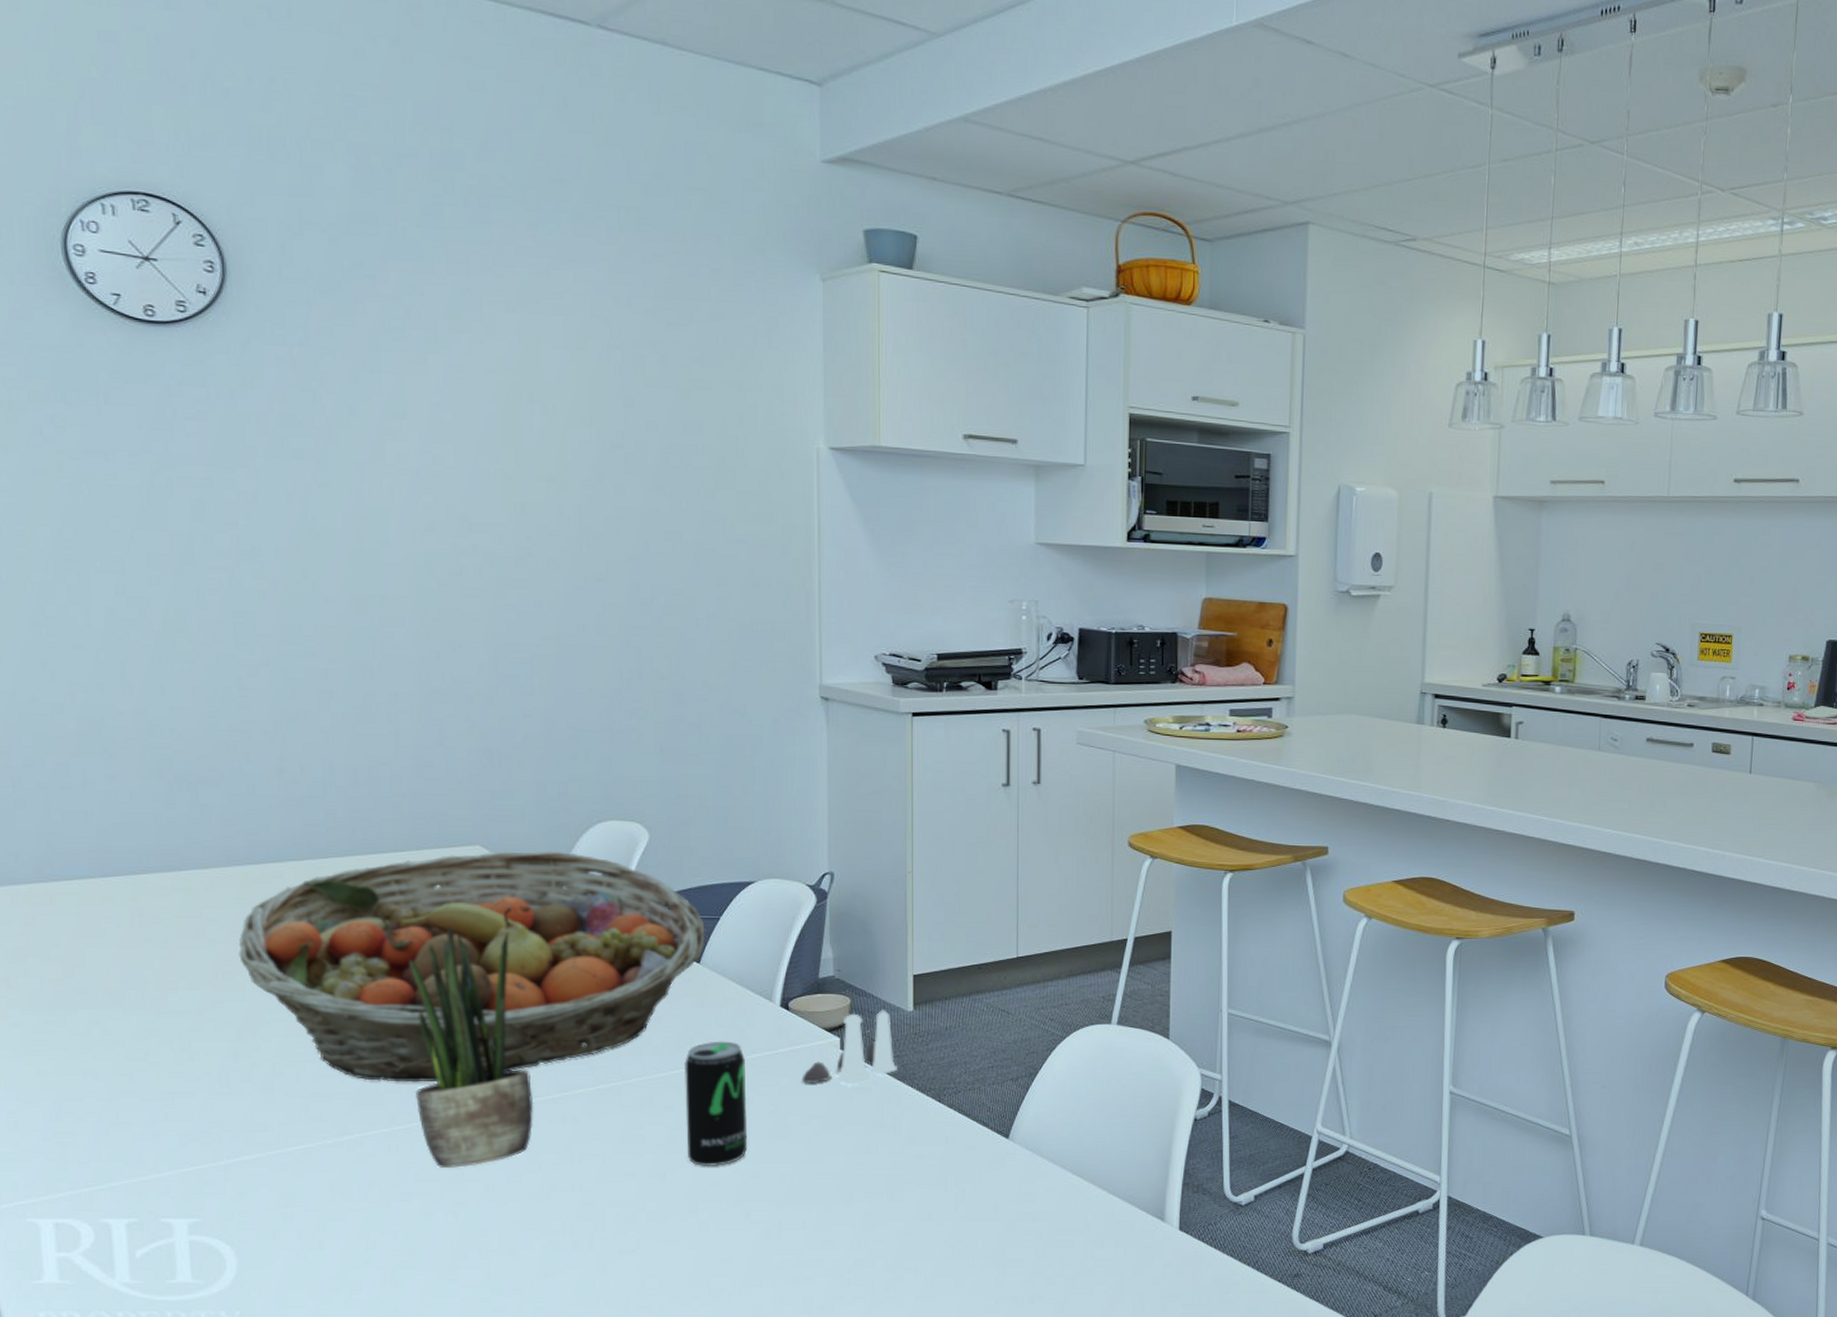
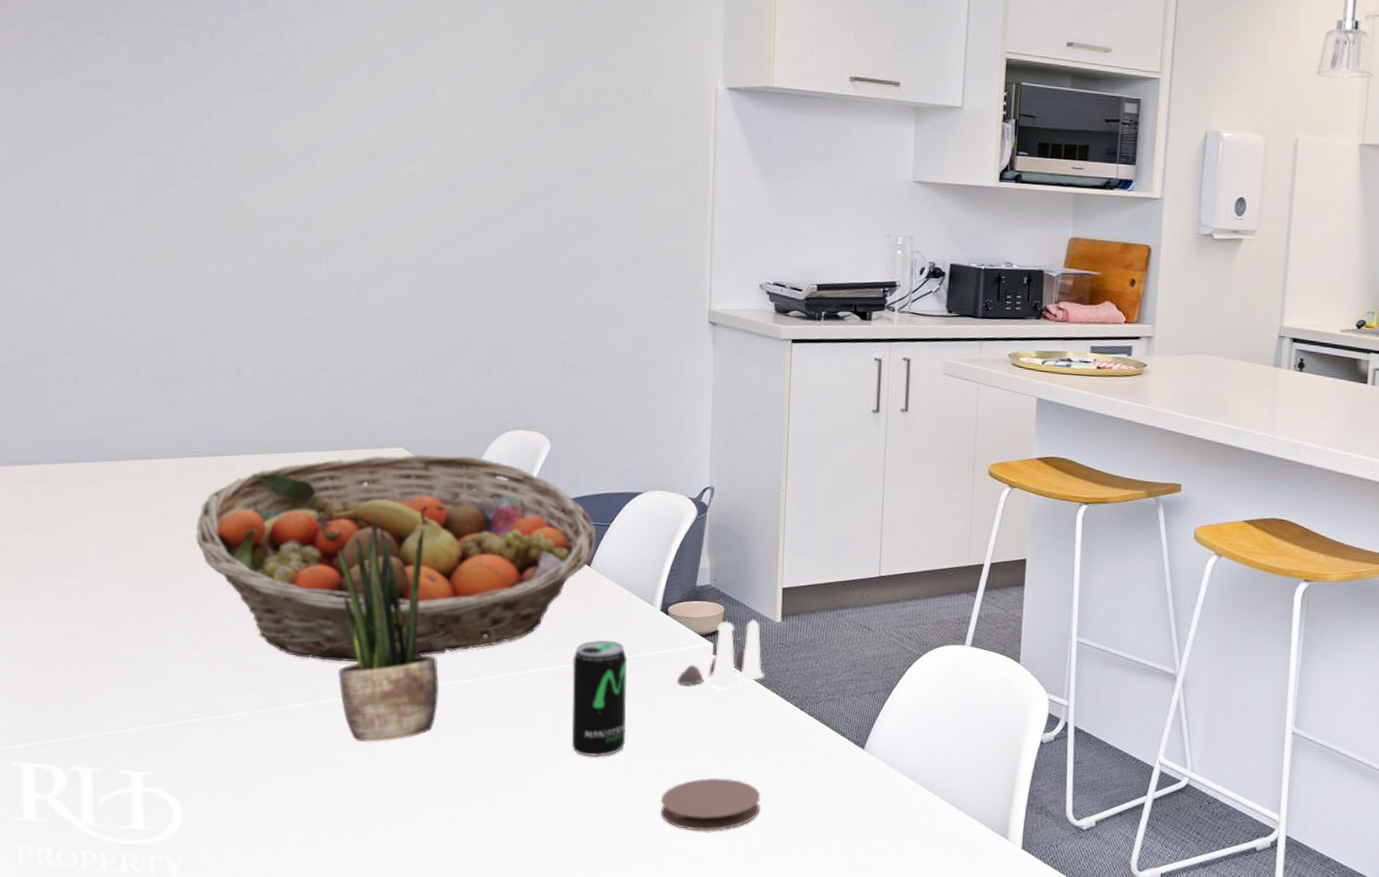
coaster: none [789,1180,899,1237] -> present [660,777,761,831]

